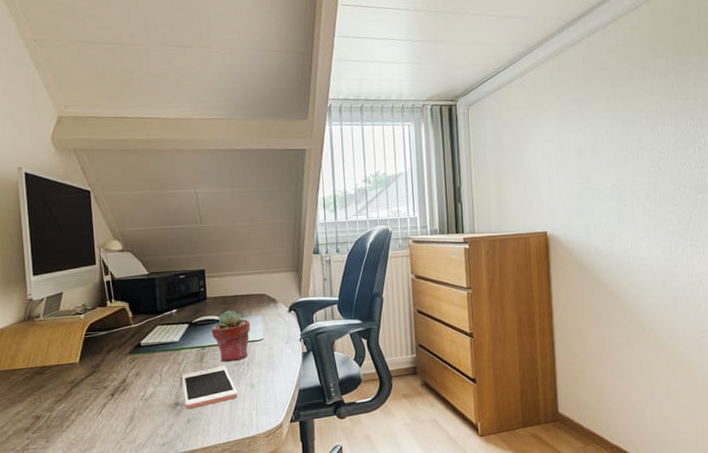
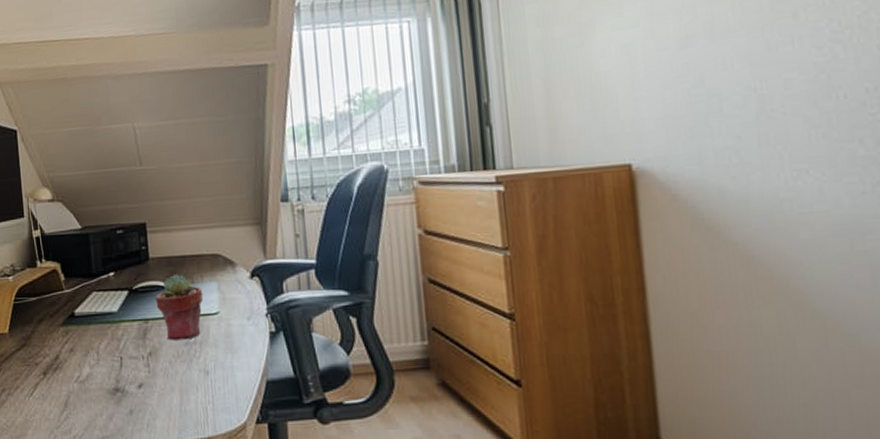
cell phone: present [181,366,238,410] -> none [121,344,189,398]

